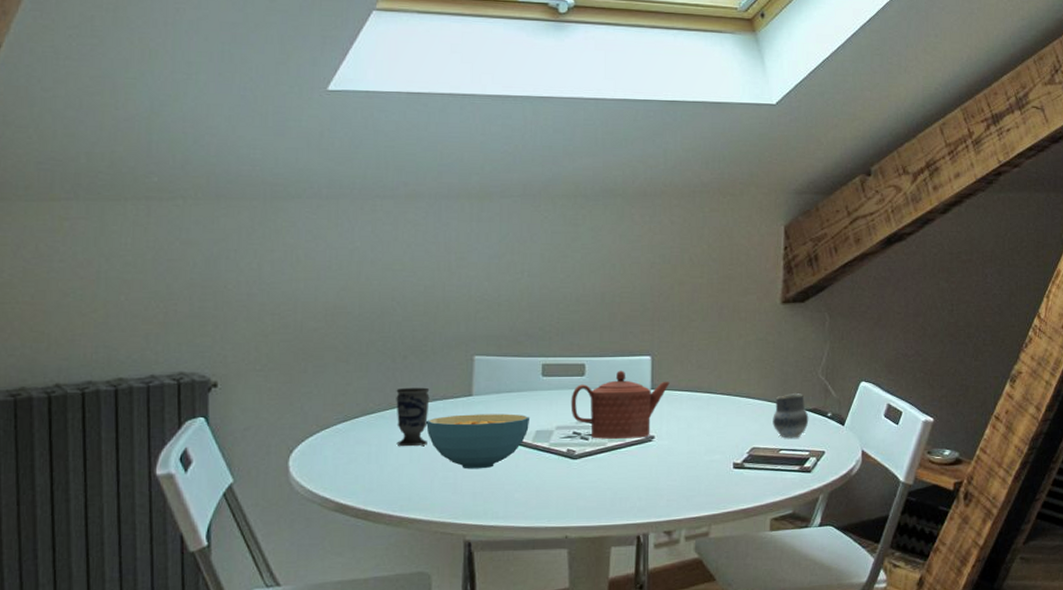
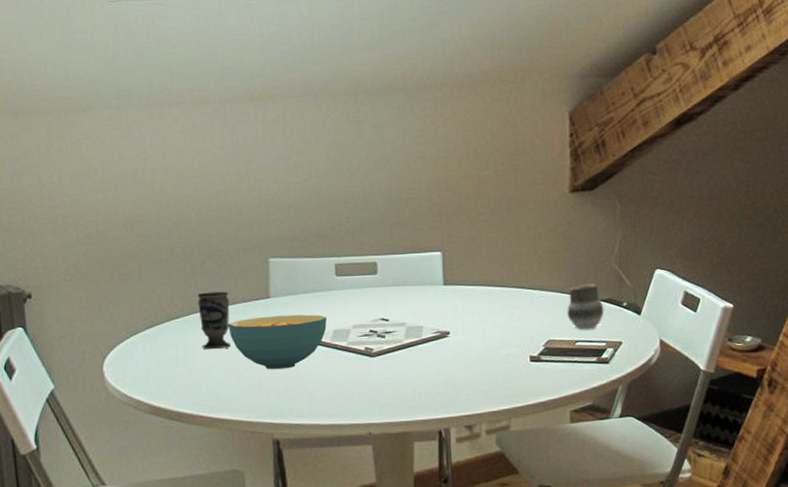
teapot: present [570,370,670,439] -> none [365,267,462,336]

